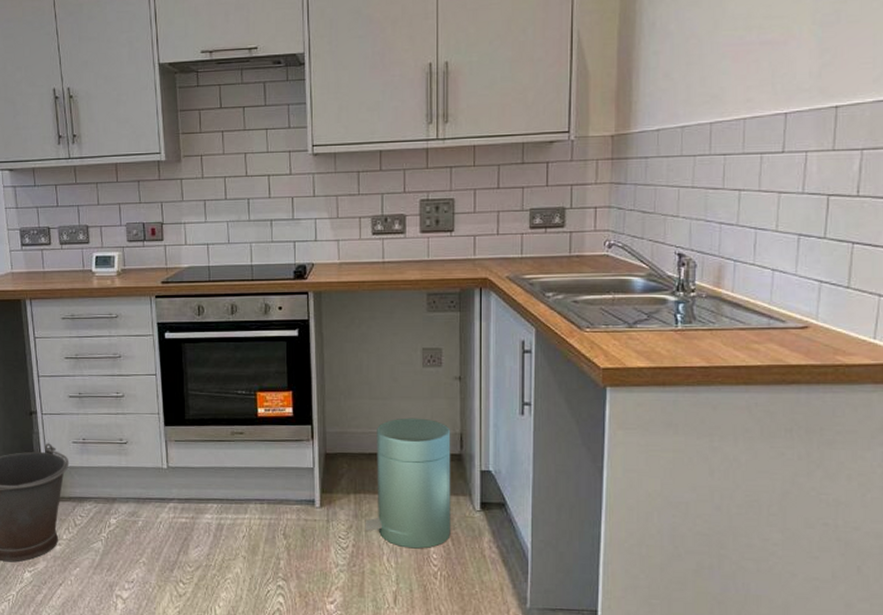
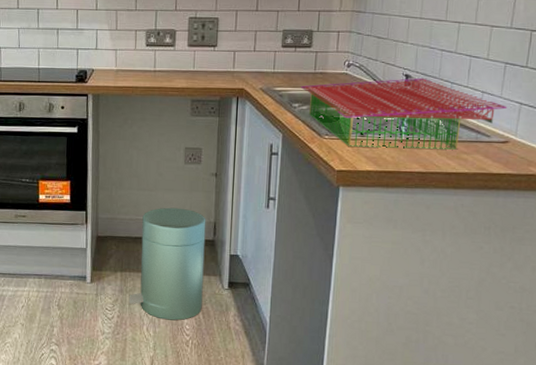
dish rack: none [553,256,805,340] -> present [300,77,508,150]

